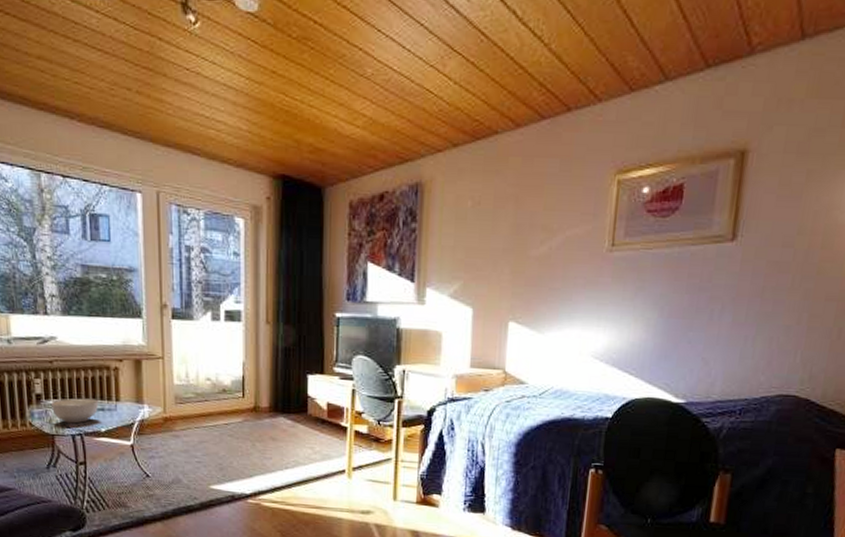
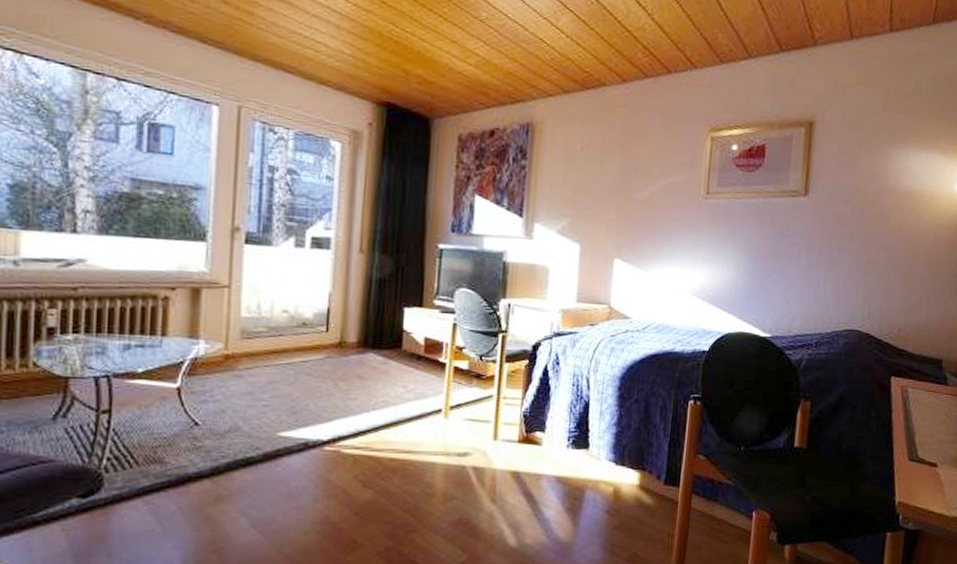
bowl: present [51,398,99,424] -> none [69,332,138,363]

